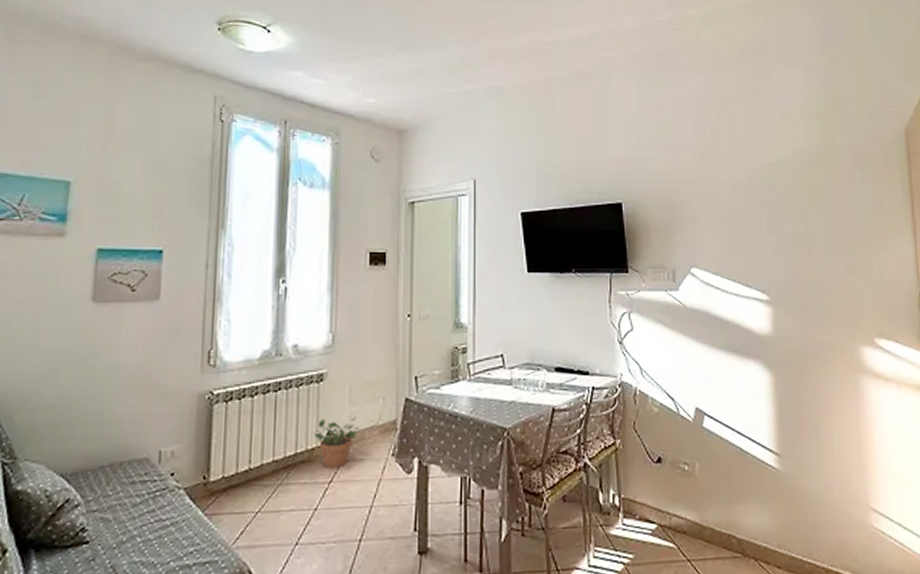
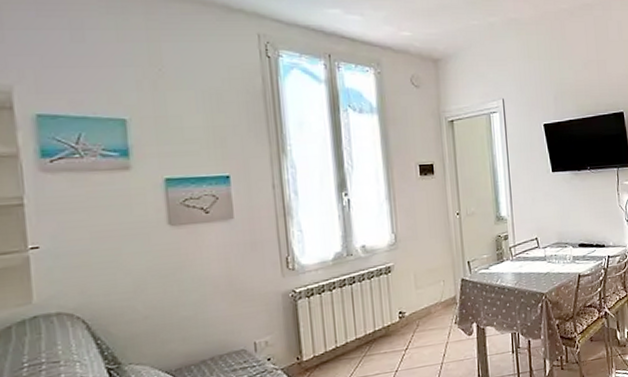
potted plant: present [314,416,360,469] -> none [388,297,427,339]

